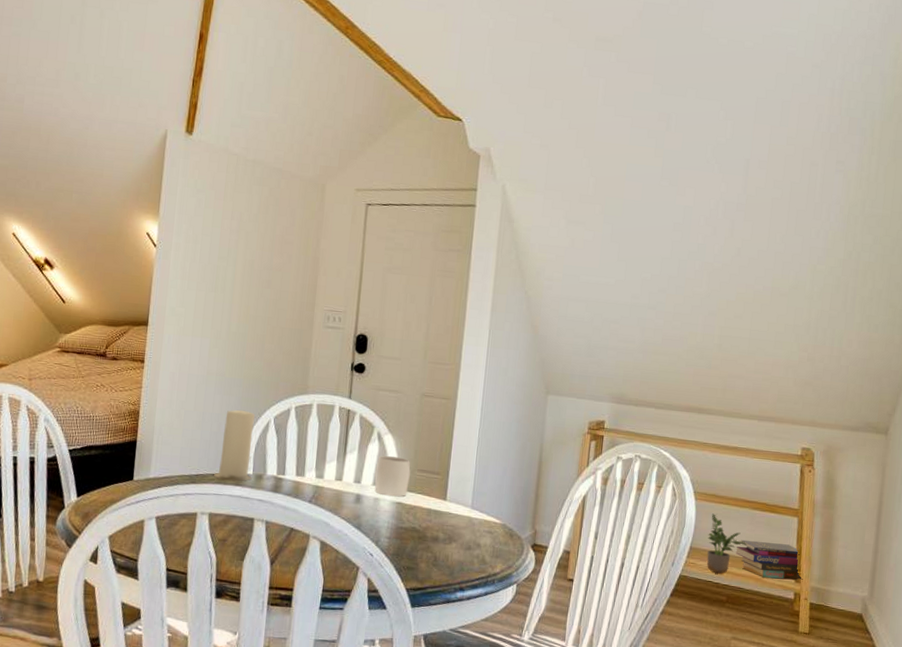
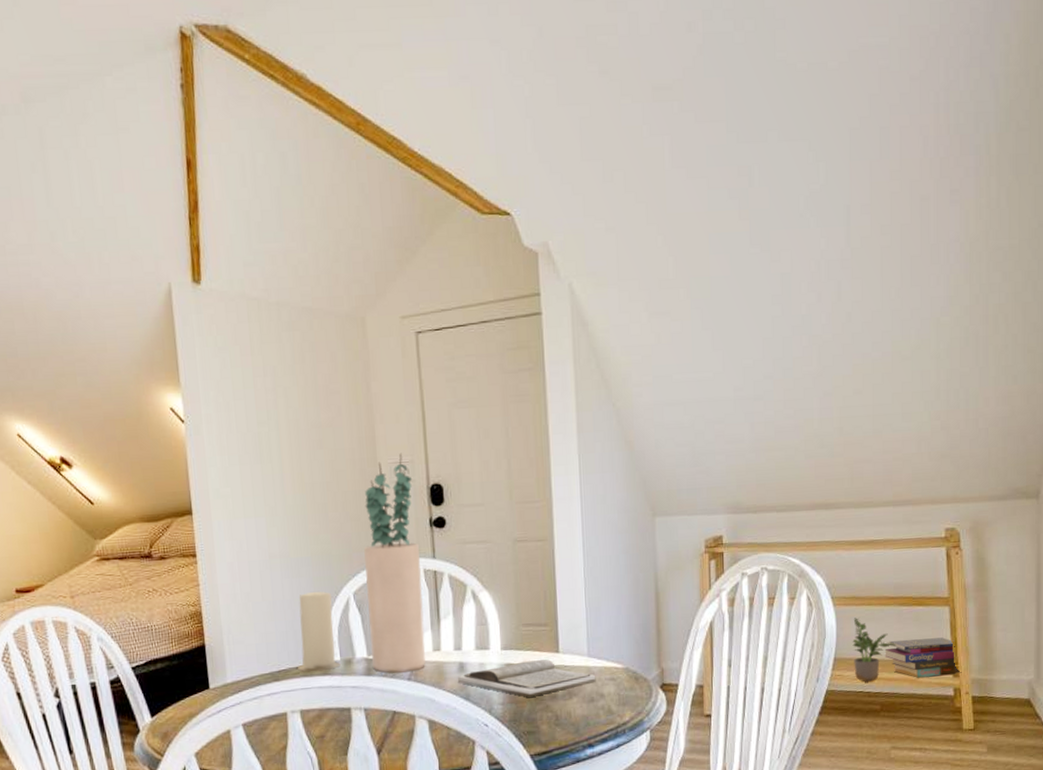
vase: none [280,303,343,496] -> present [364,452,426,674]
book: none [352,503,476,537] -> present [457,659,596,698]
mug: present [374,455,411,497] -> none [475,614,516,659]

